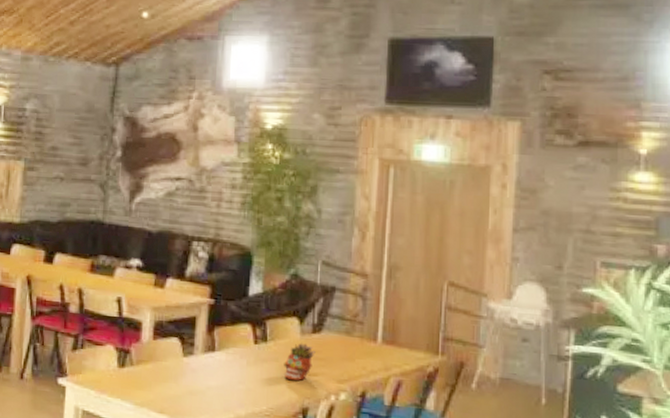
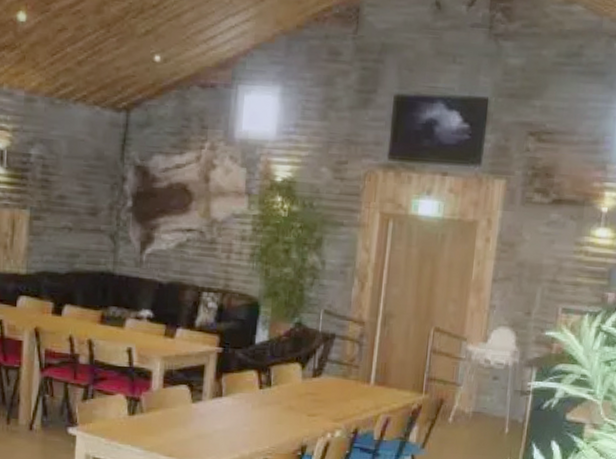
succulent planter: present [284,342,316,381] -> none [286,386,315,422]

